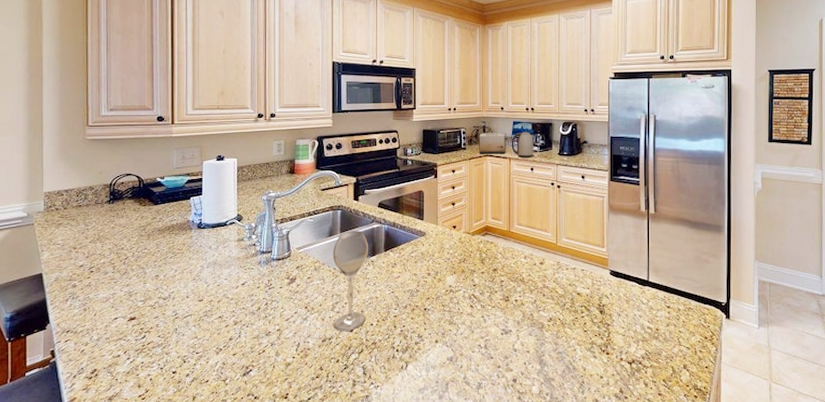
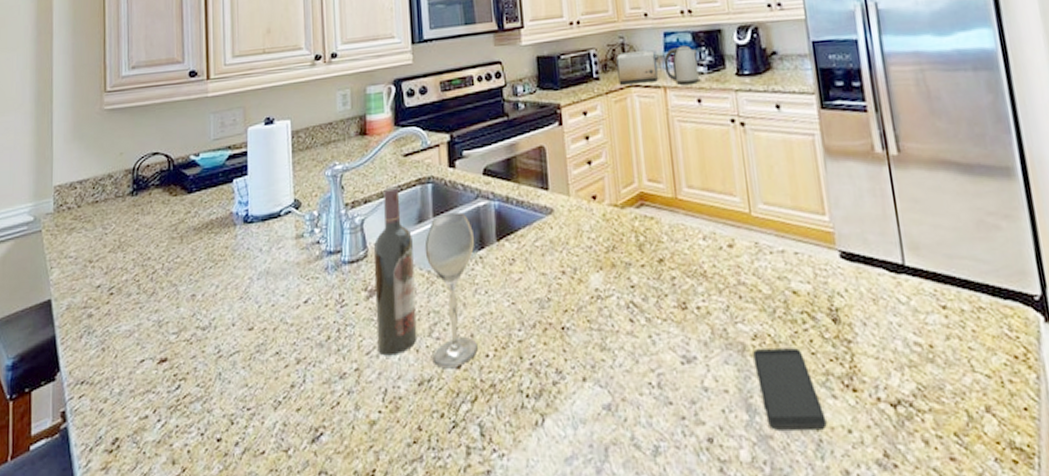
wine bottle: none [294,210,324,322] -> present [373,186,418,356]
mobile phone: none [548,327,588,377] -> present [753,348,827,431]

